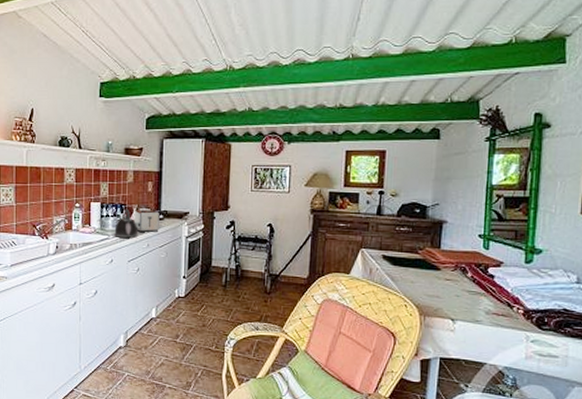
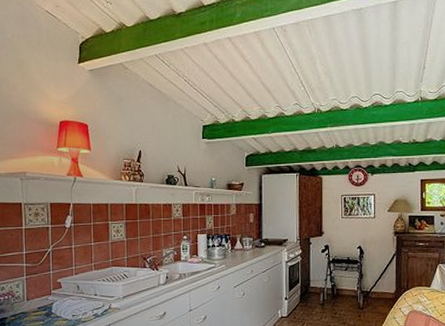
kettle: present [114,208,139,239] -> none [220,238,243,267]
toaster: present [134,210,159,233] -> none [238,239,261,260]

